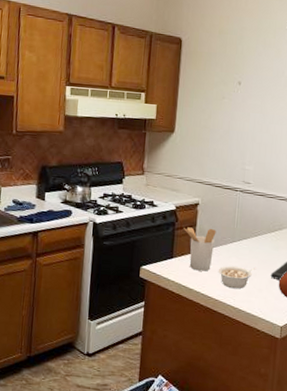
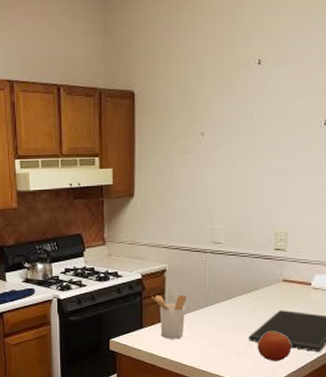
legume: present [218,265,257,289] -> none [191,331,233,355]

